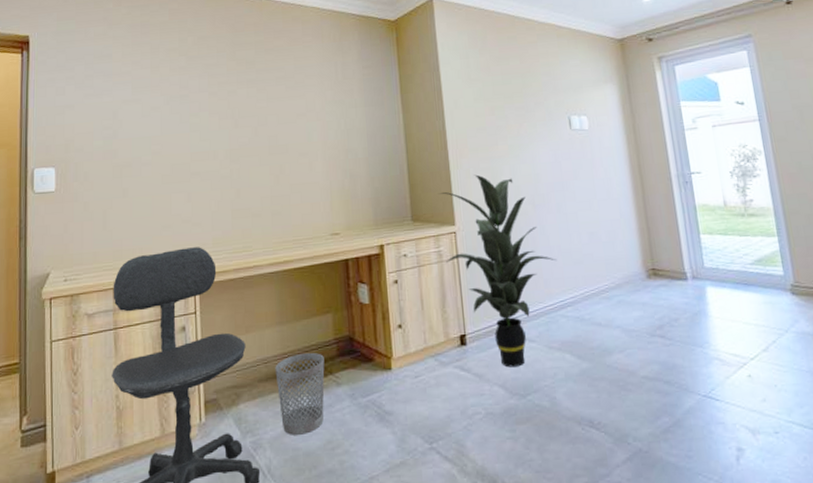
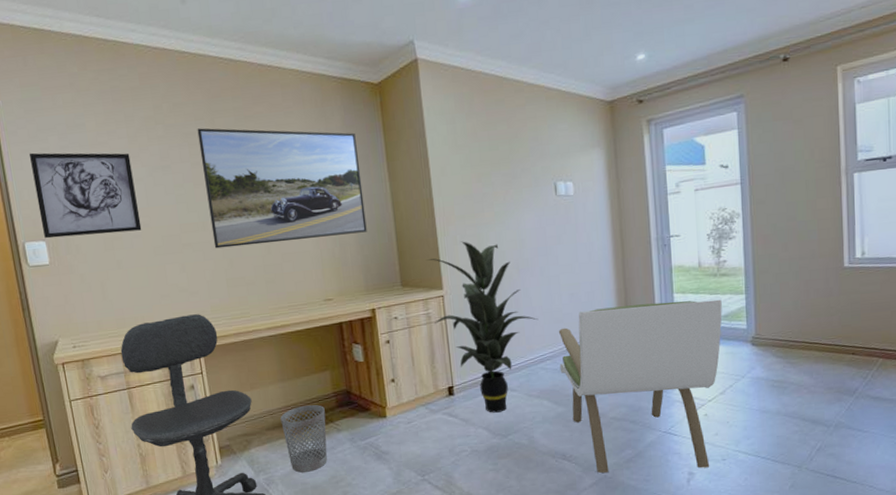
wall art: none [53,81,153,165] -> present [29,152,142,239]
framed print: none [218,59,379,178] -> present [197,128,367,249]
armchair: none [578,241,761,446] -> present [558,299,722,474]

